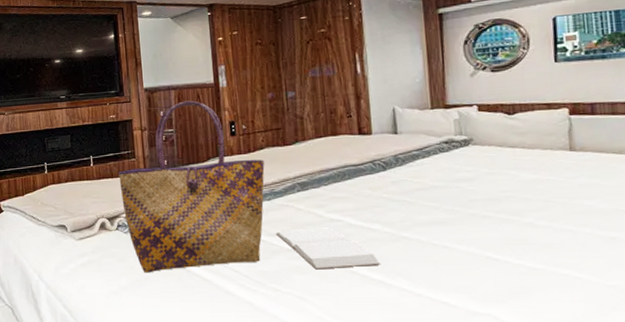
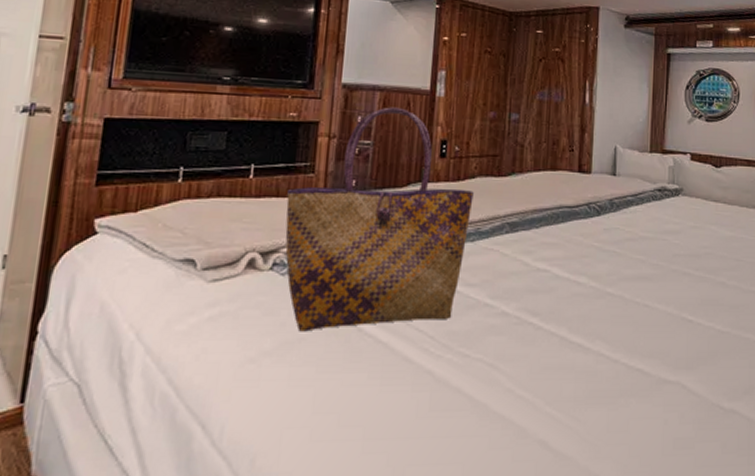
book: present [275,227,381,270] -> none [474,278,583,330]

